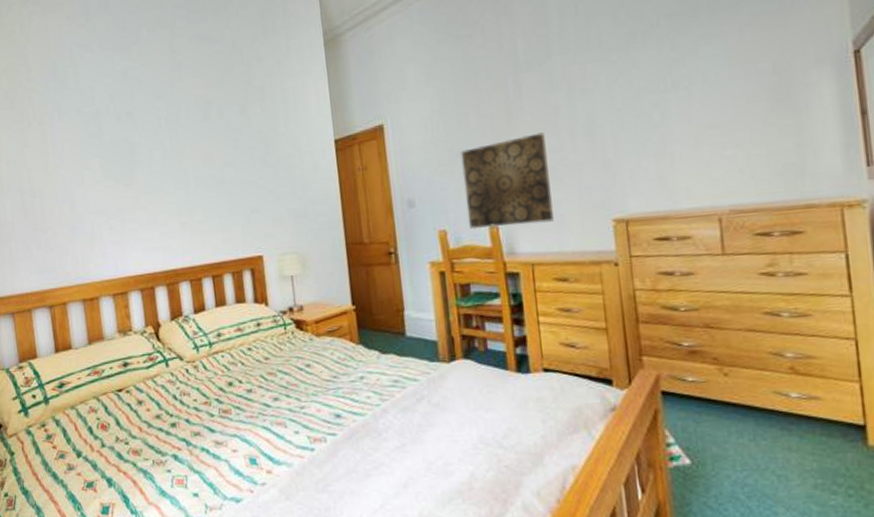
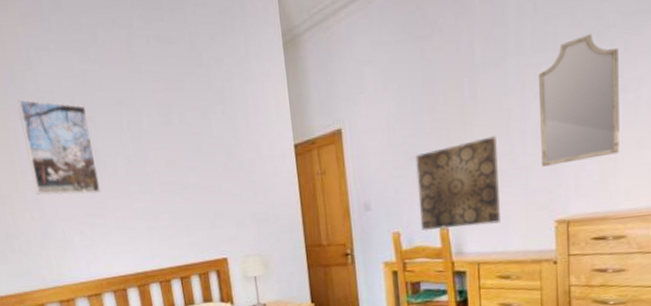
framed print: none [56,94,134,189] -> present [17,99,101,195]
home mirror: none [583,33,676,164] -> present [537,33,619,167]

